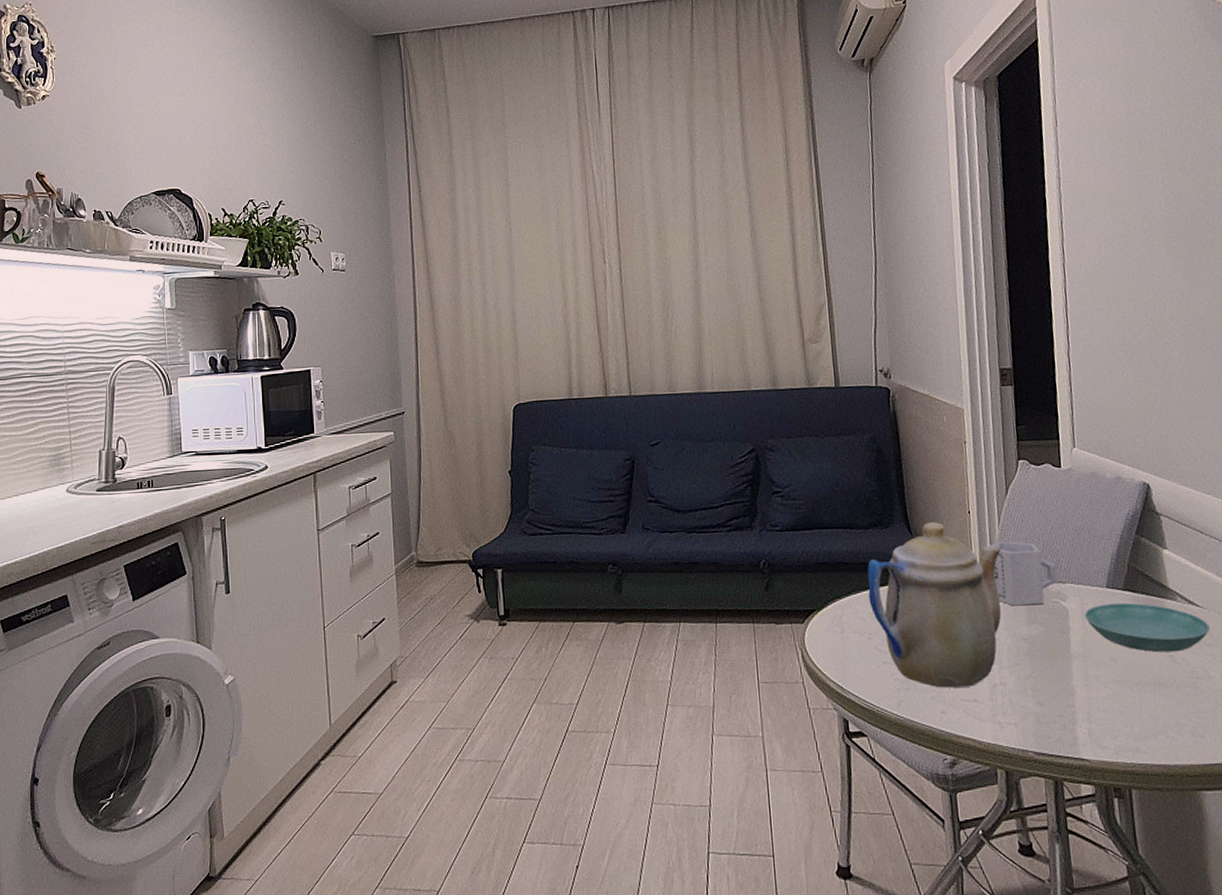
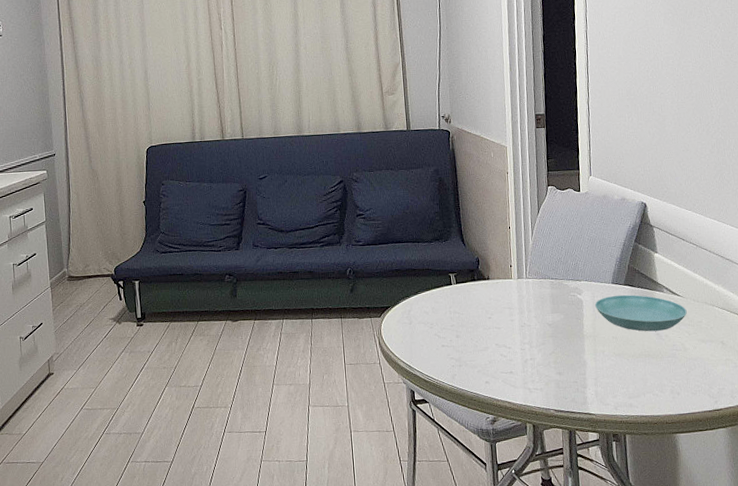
teapot: present [867,522,1002,688] -> none [430,236,534,364]
cup: present [987,540,1056,606] -> none [523,249,574,300]

